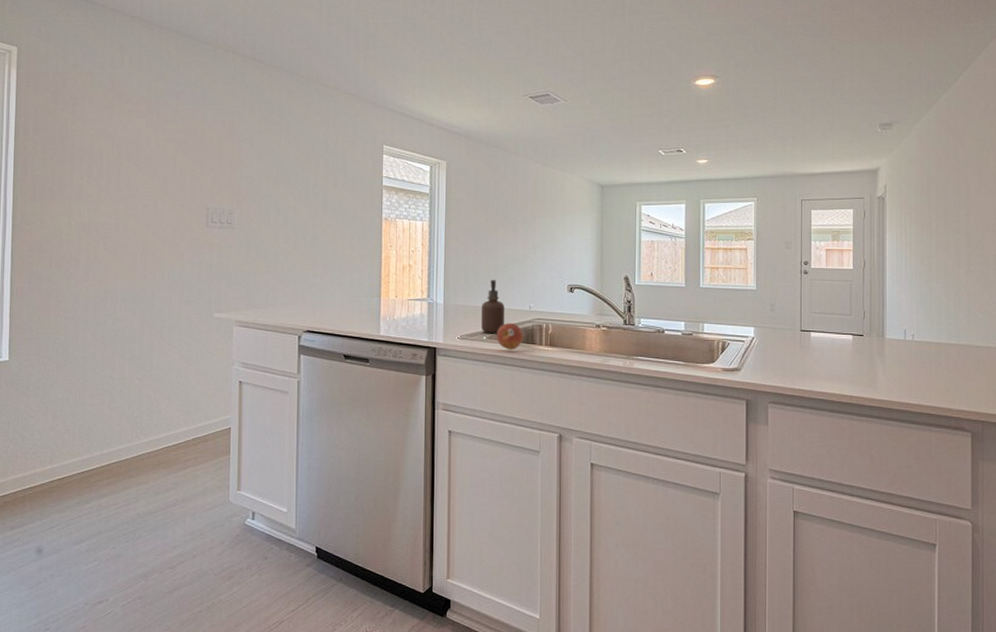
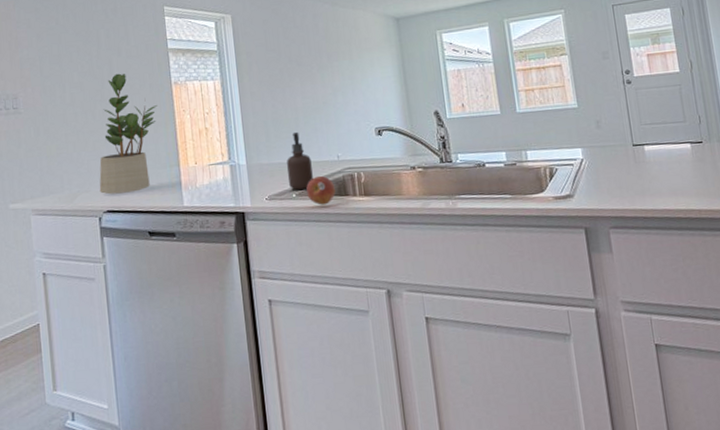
potted plant: none [302,203,366,316] -> present [99,73,157,195]

